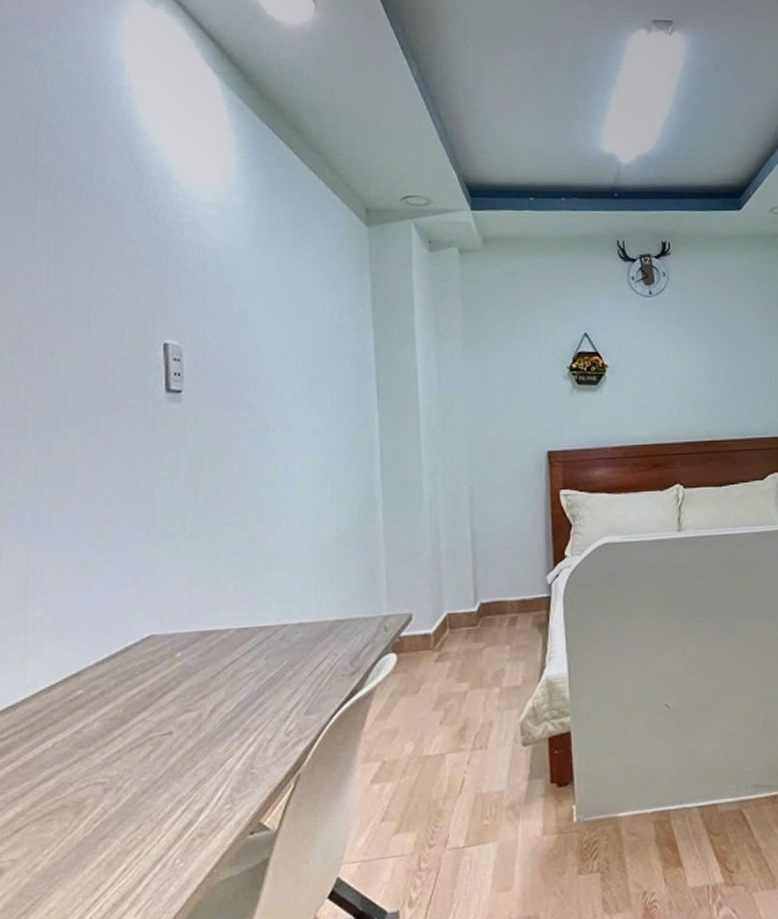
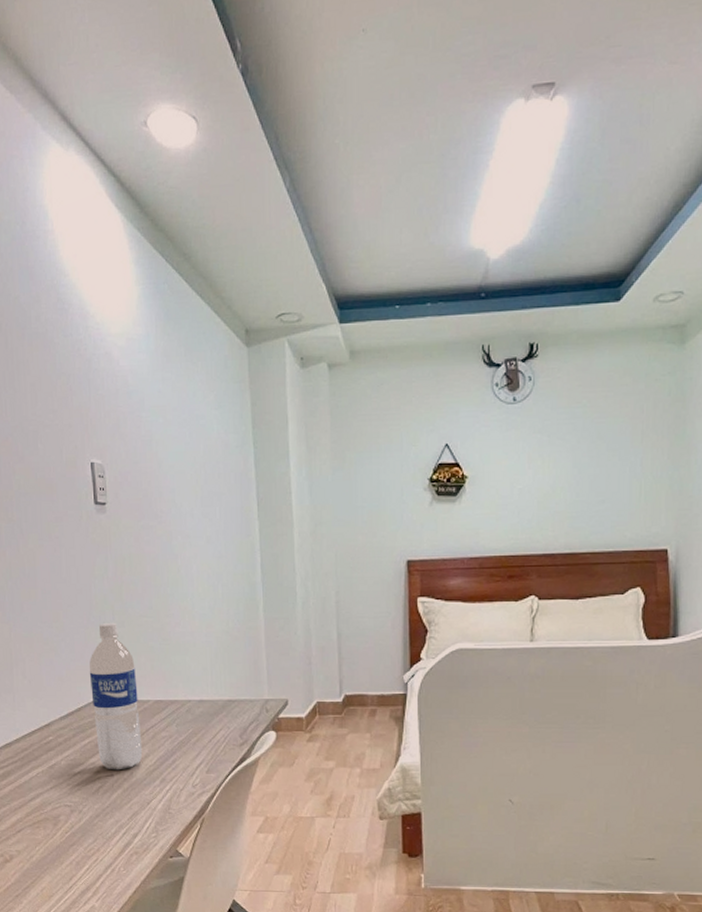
water bottle: none [144,534,217,726] -> present [89,622,143,770]

